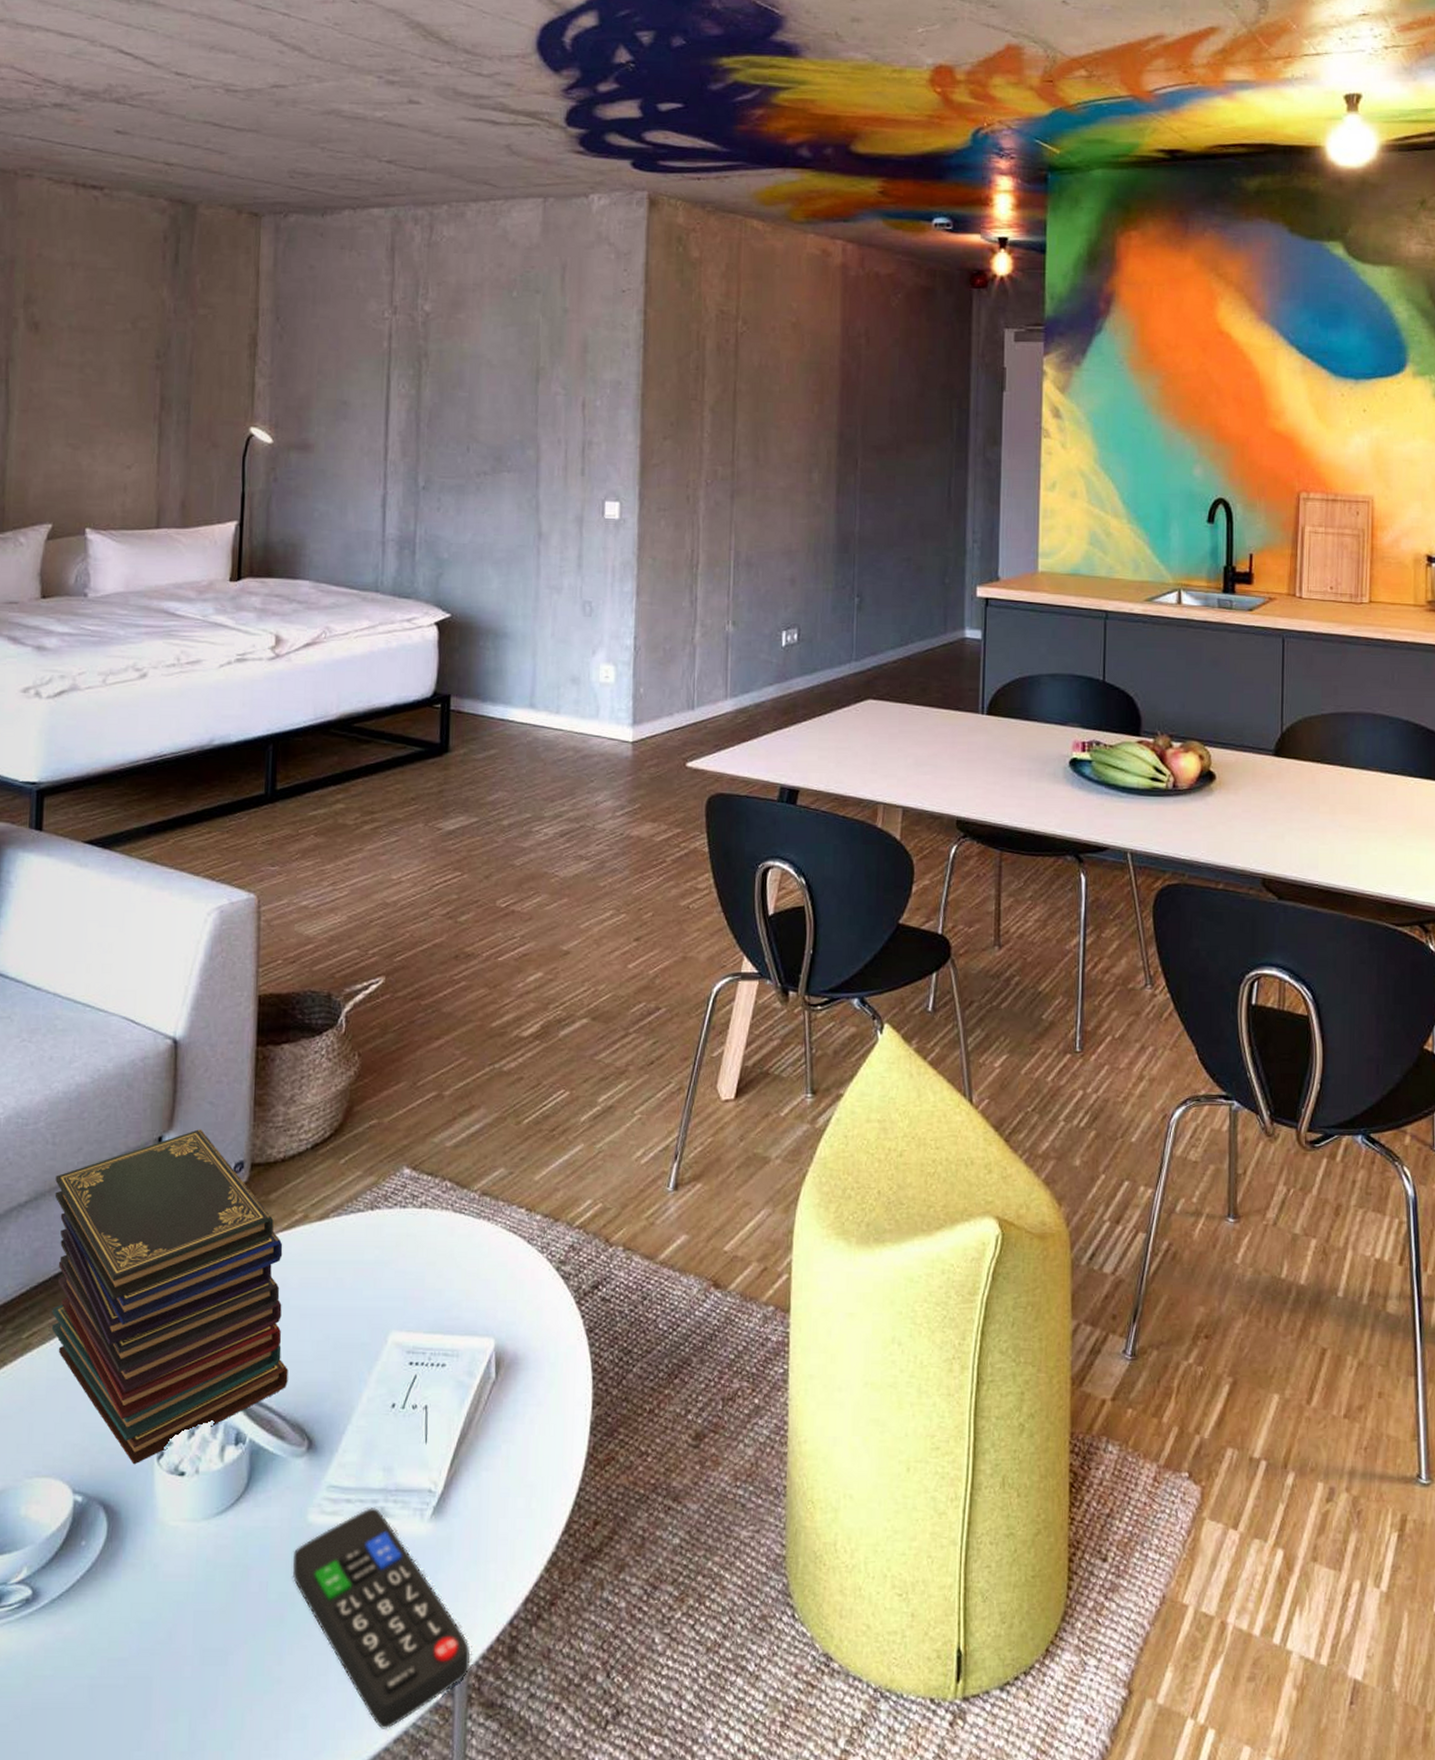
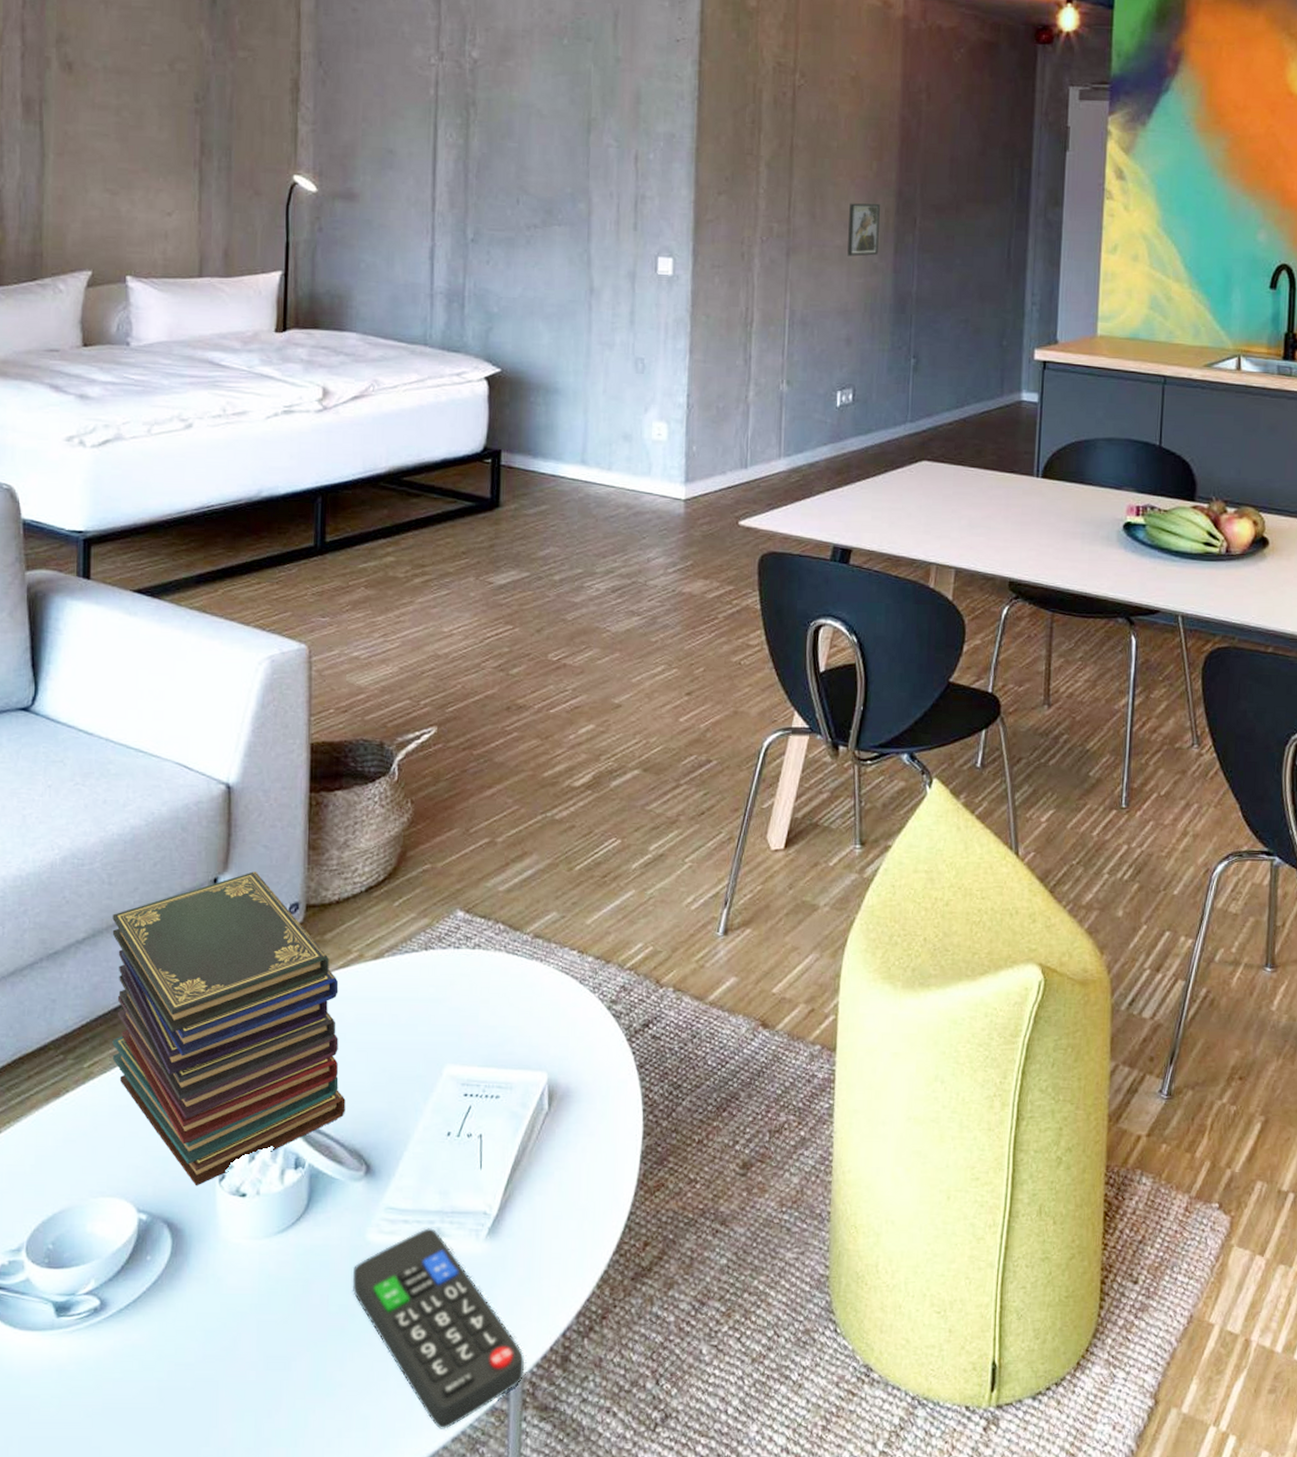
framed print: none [791,445,822,498] -> present [847,203,880,257]

